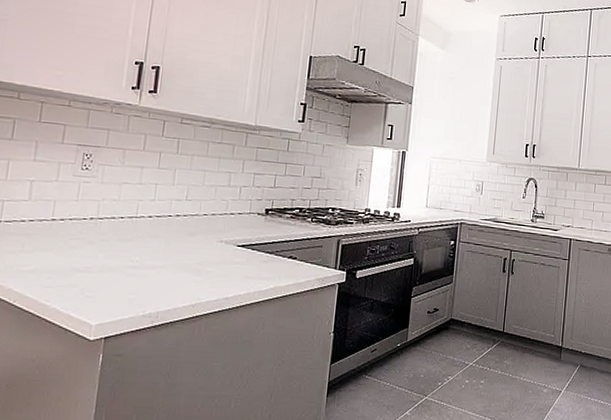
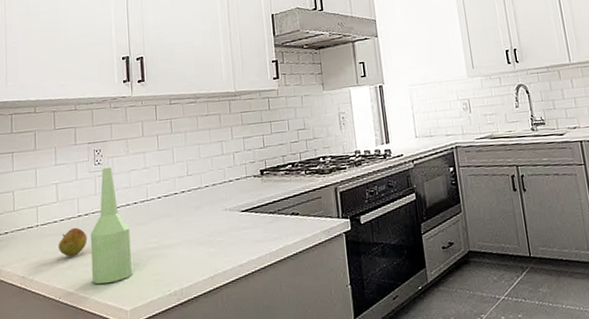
apple: none [21,230,59,261] -> present [58,227,88,257]
bottle: none [56,174,111,295] -> present [90,167,132,285]

